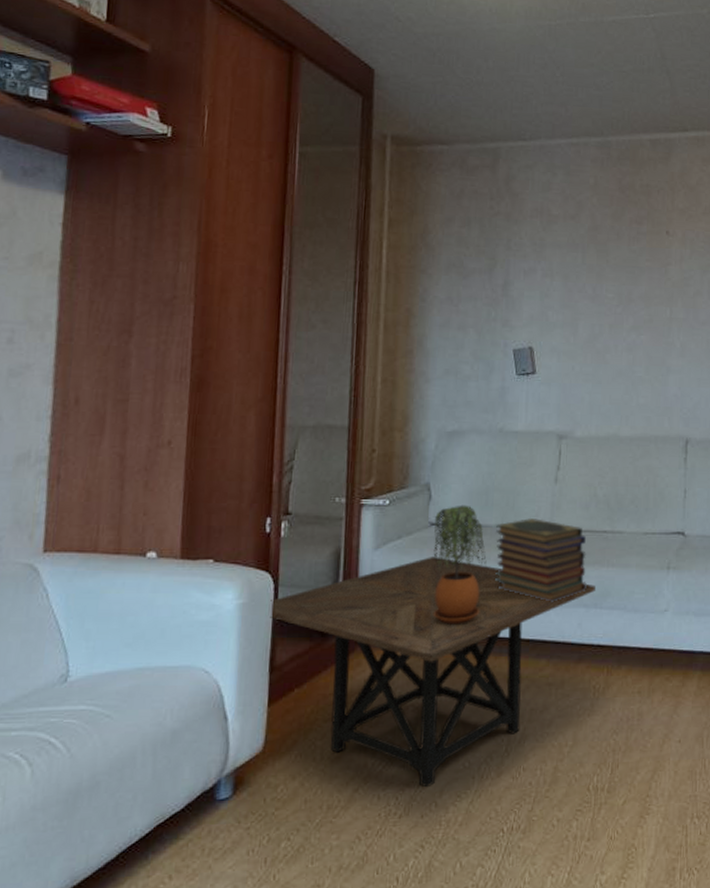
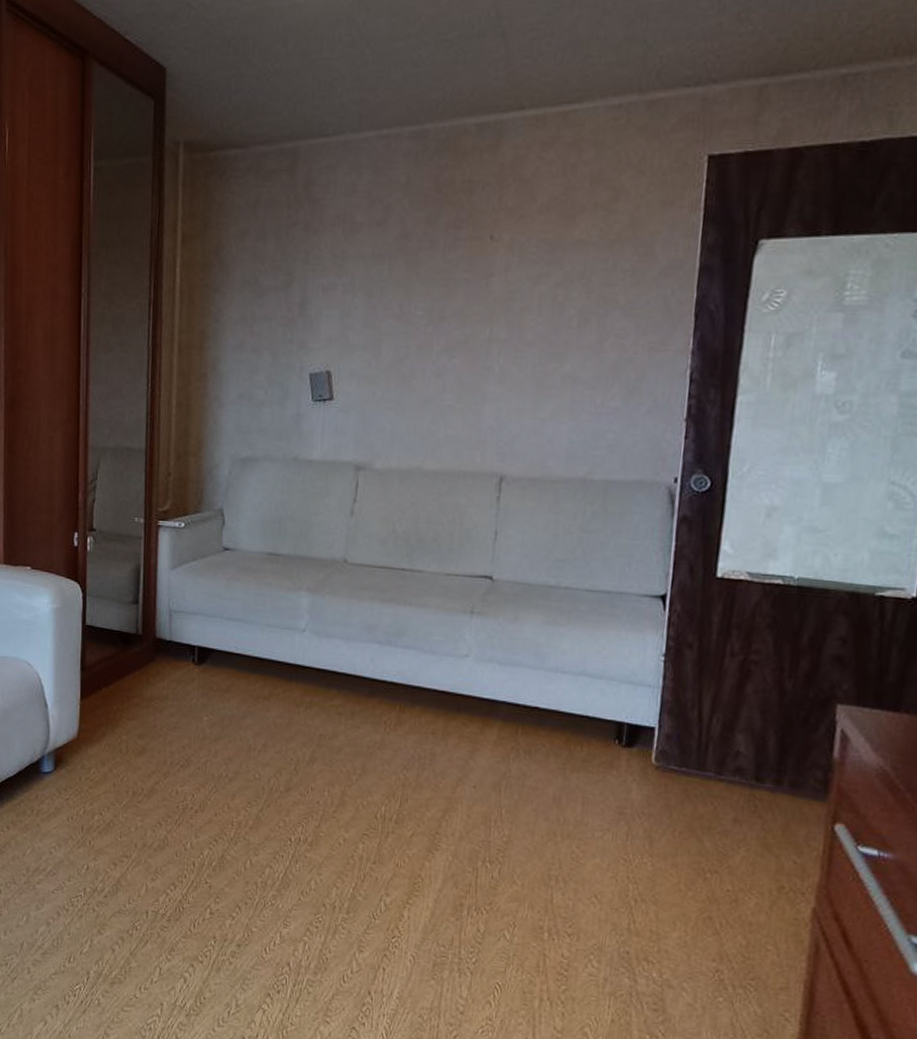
side table: present [269,557,595,788] -> none [79,580,390,791]
potted plant: present [433,505,487,623] -> none [226,532,279,646]
book stack: present [495,517,587,602] -> none [287,549,382,635]

